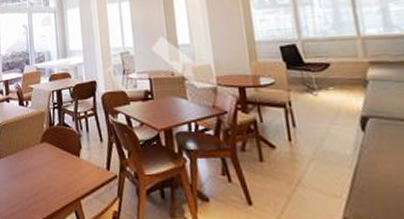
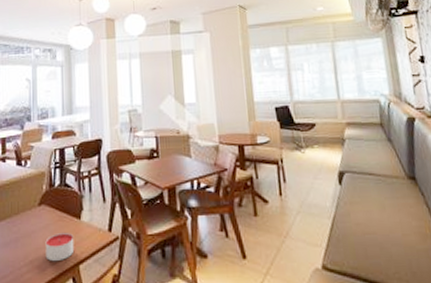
candle: none [48,168,76,194] -> present [45,232,75,261]

